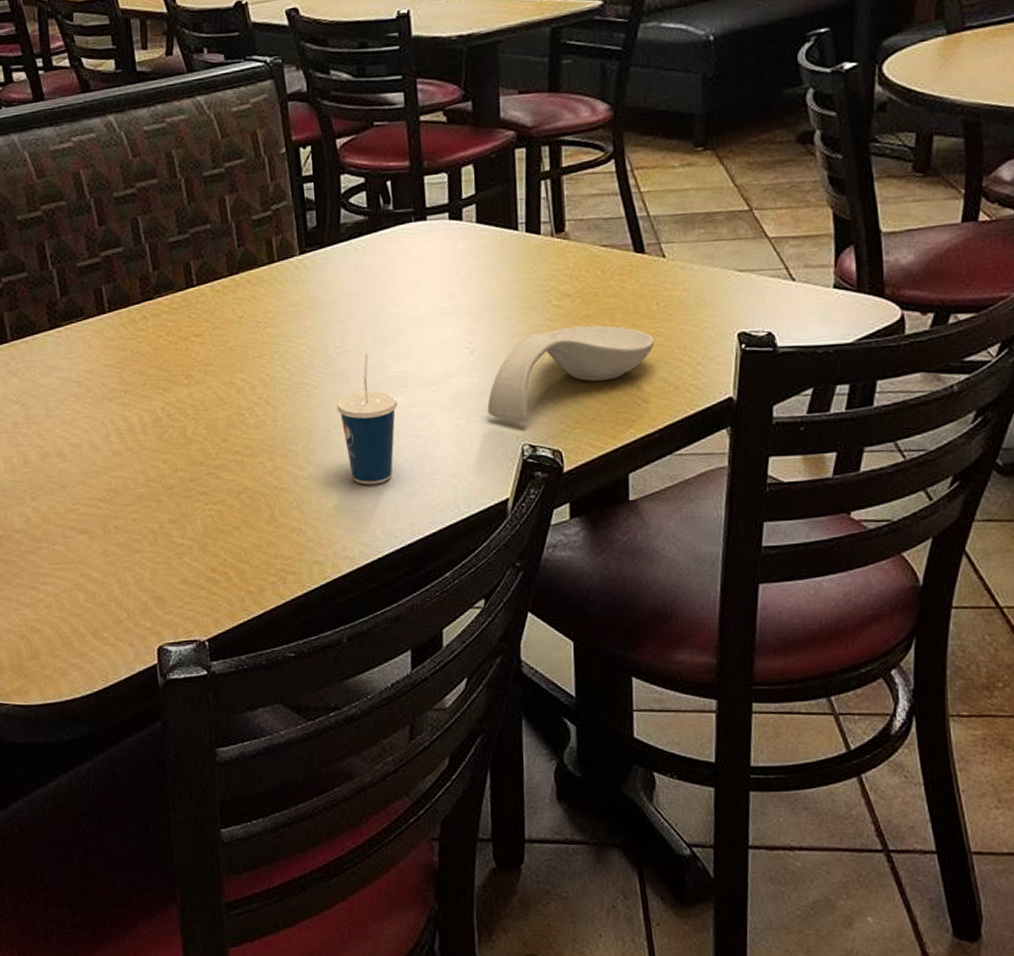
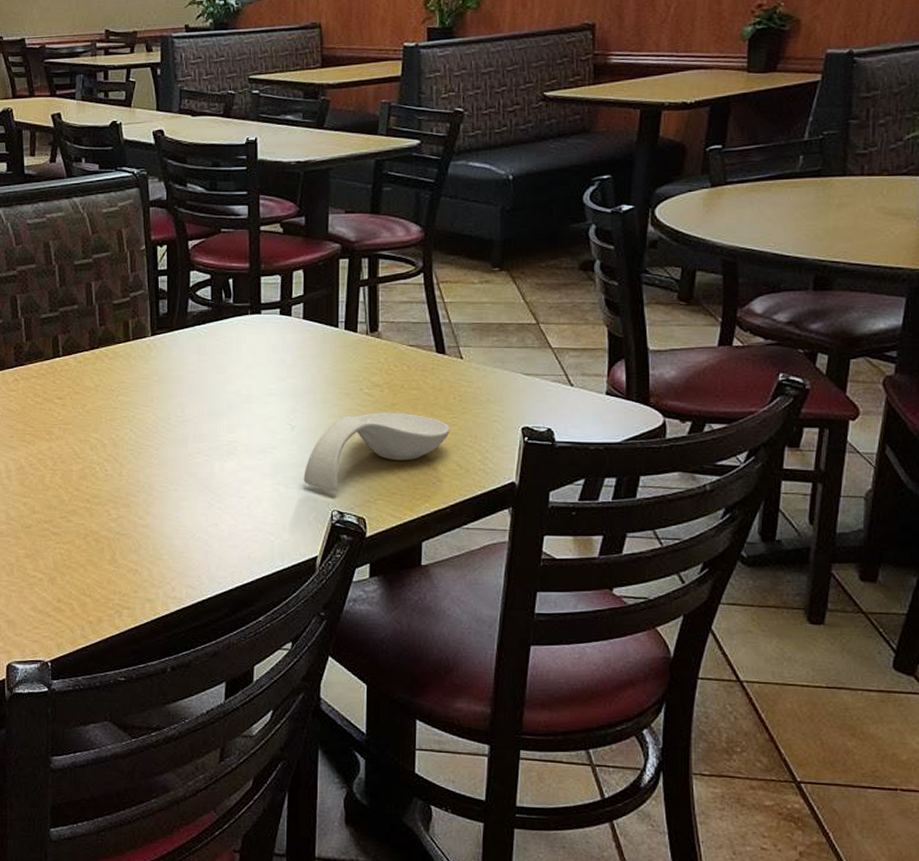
cup: present [336,354,398,485] -> none [175,424,227,536]

